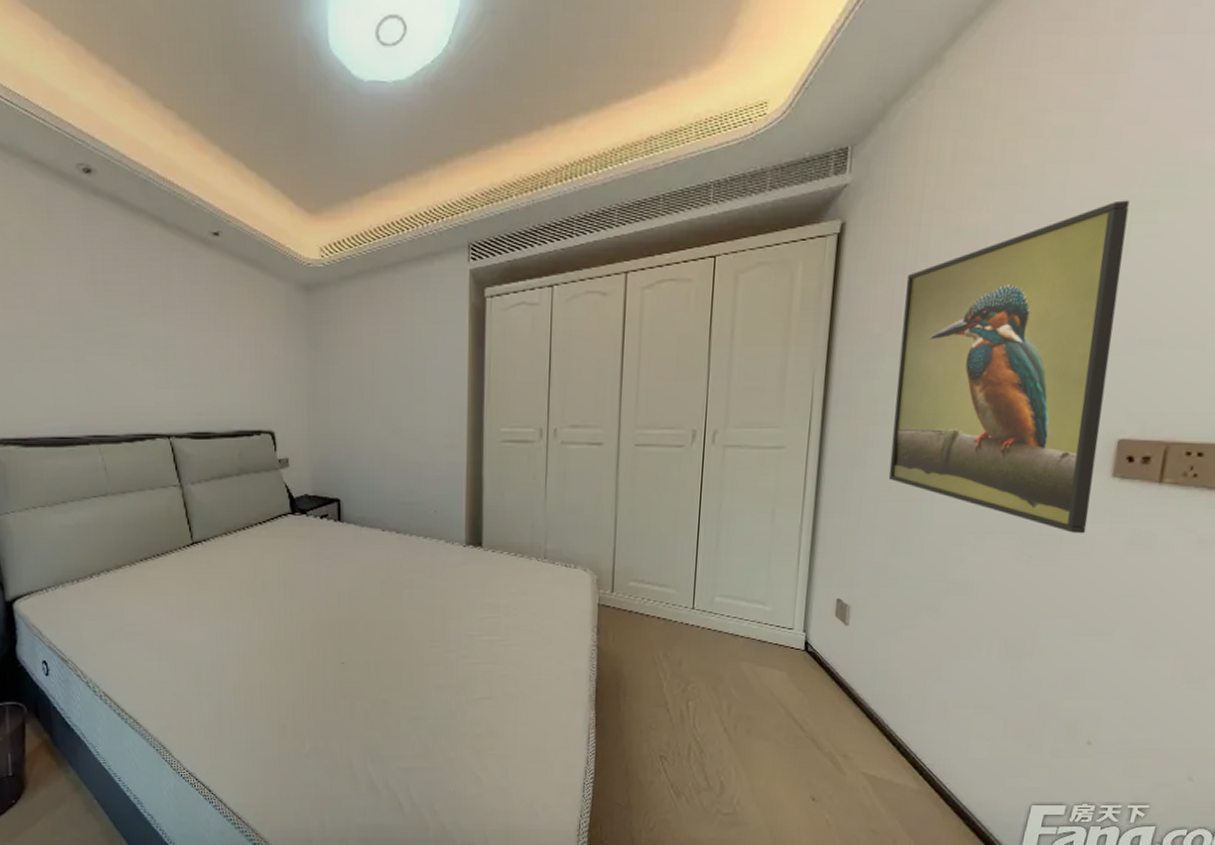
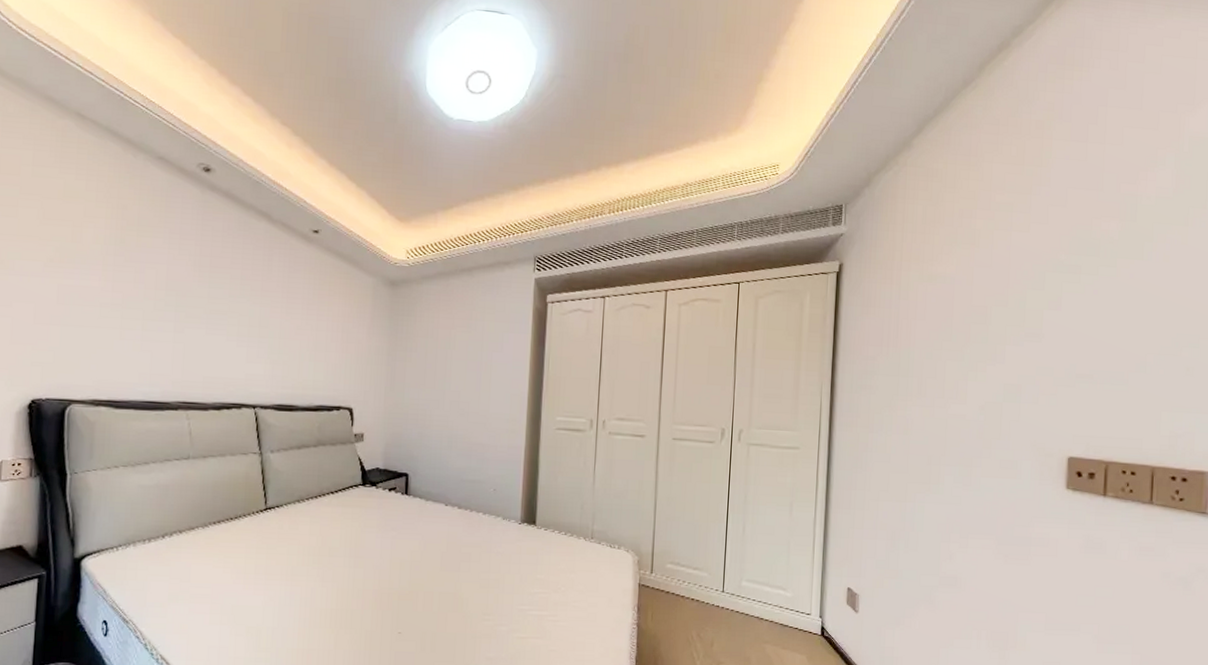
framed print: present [888,200,1130,534] -> none [886,263,1059,538]

